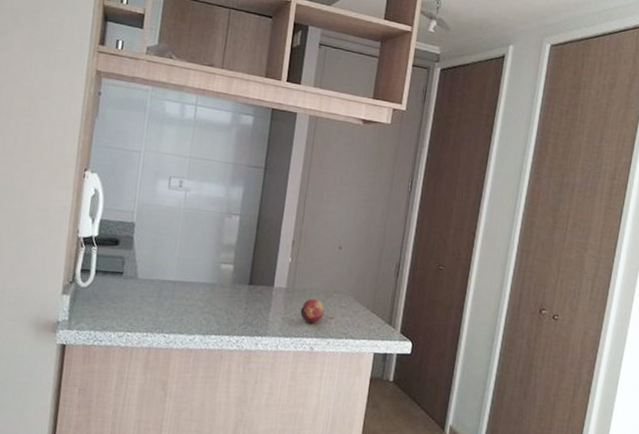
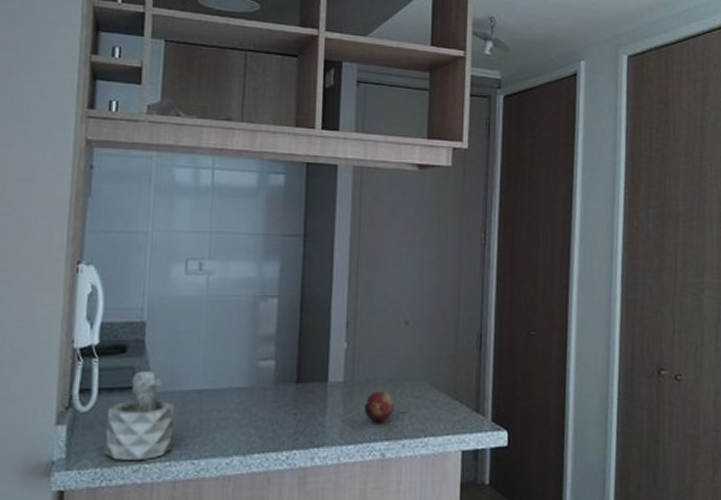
succulent plant: none [97,261,154,329] -> present [104,370,176,461]

